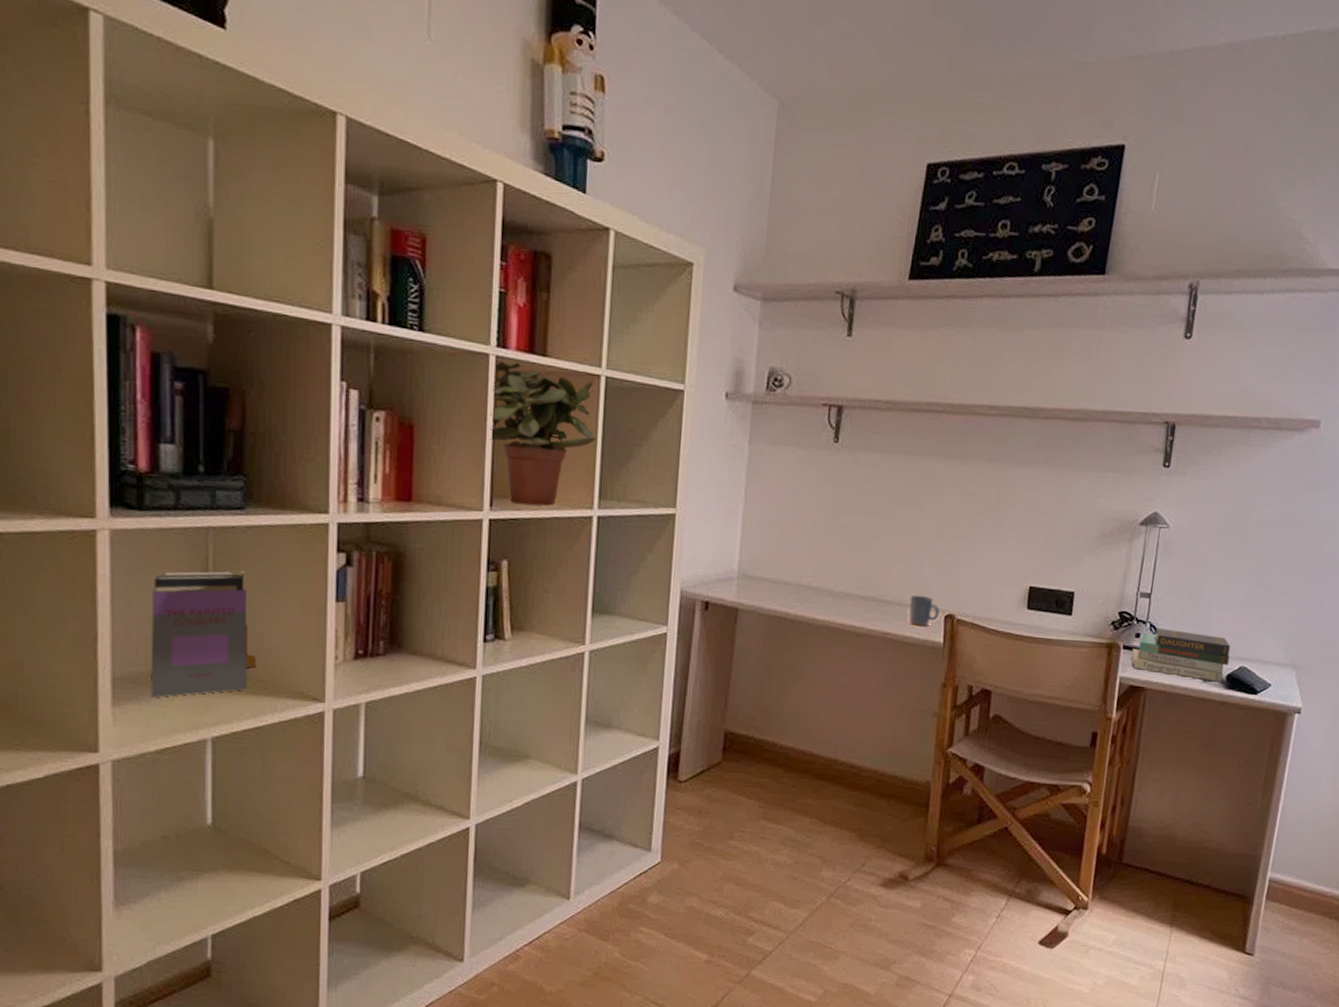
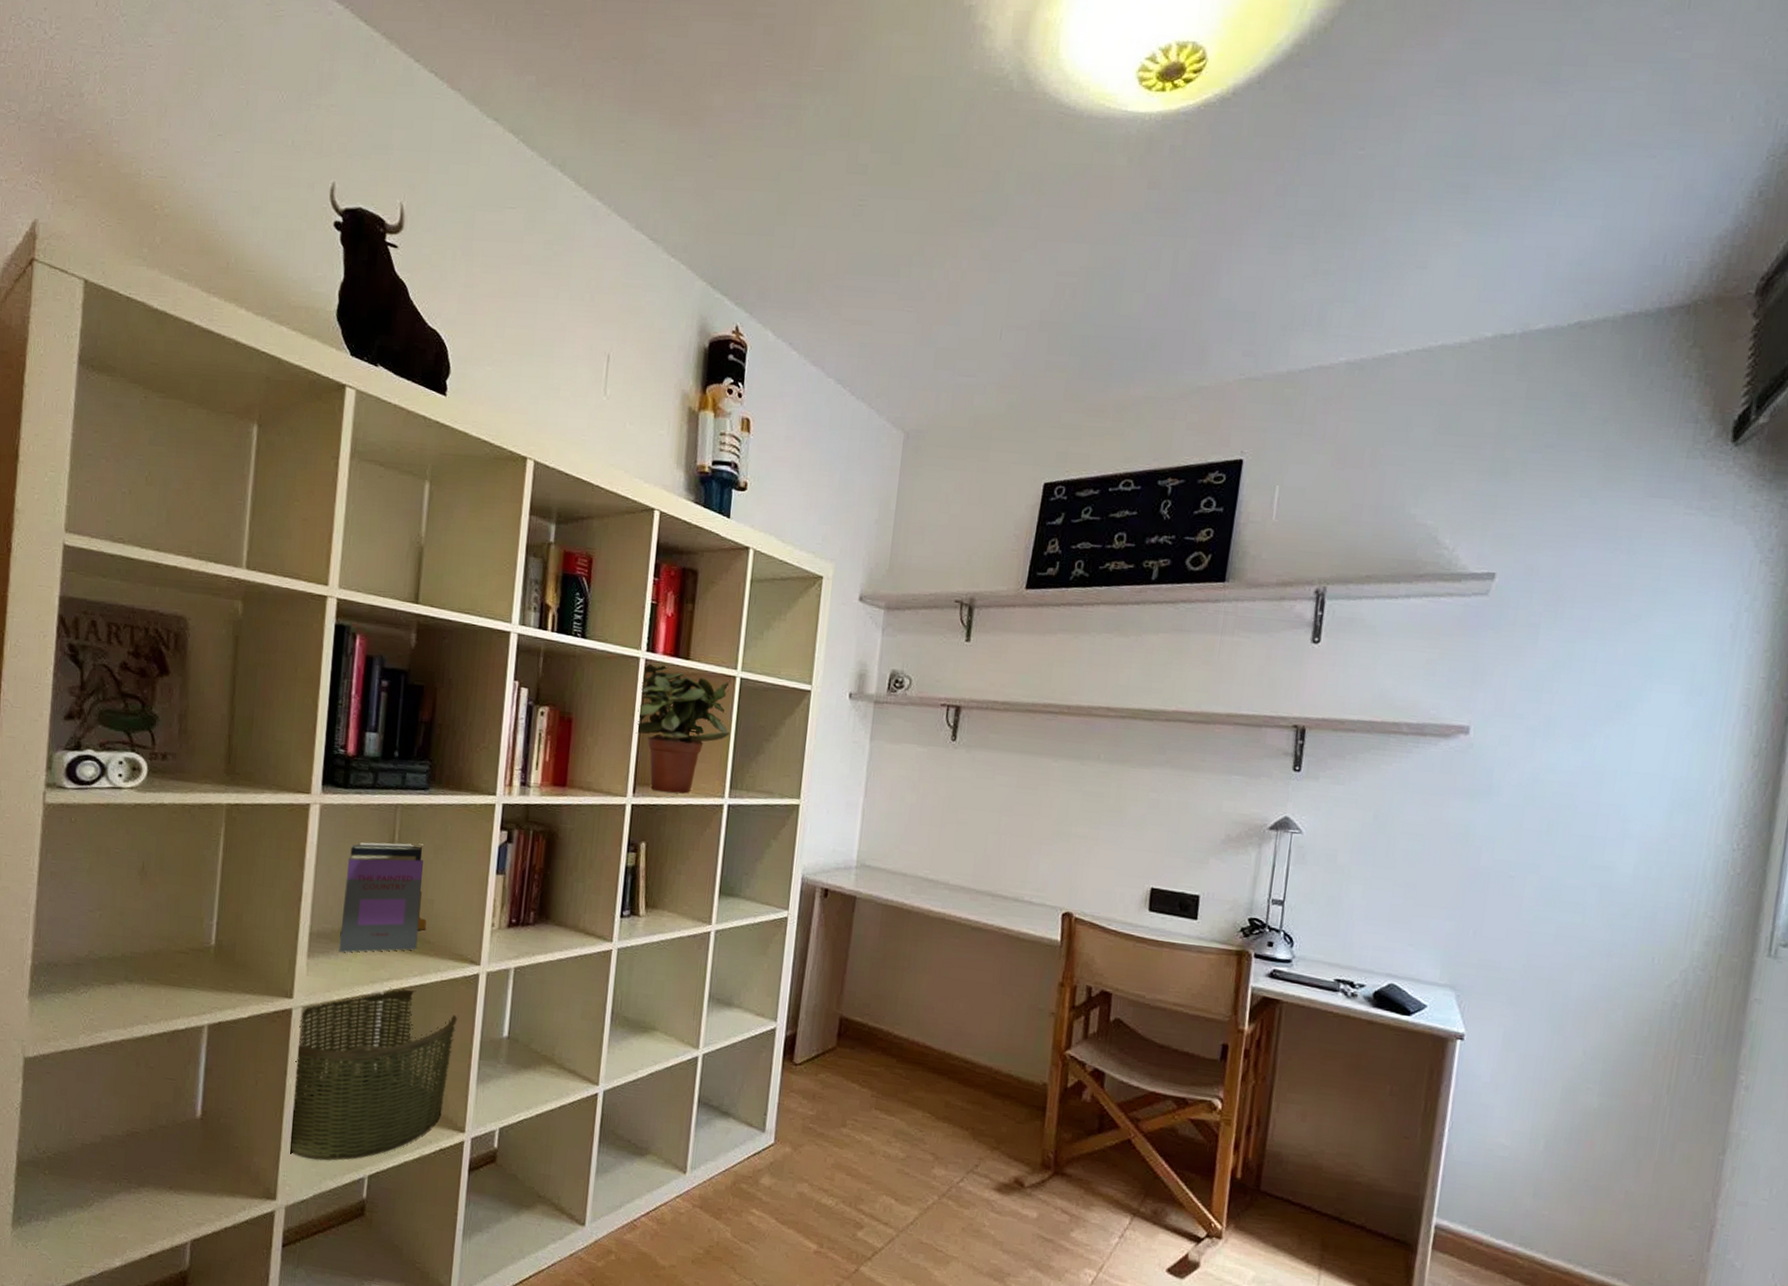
basket: none [110,732,304,925] -> present [289,986,459,1161]
mug: present [908,595,940,626] -> none [1025,891,1057,923]
books: present [1131,627,1231,682] -> none [1264,936,1377,1000]

